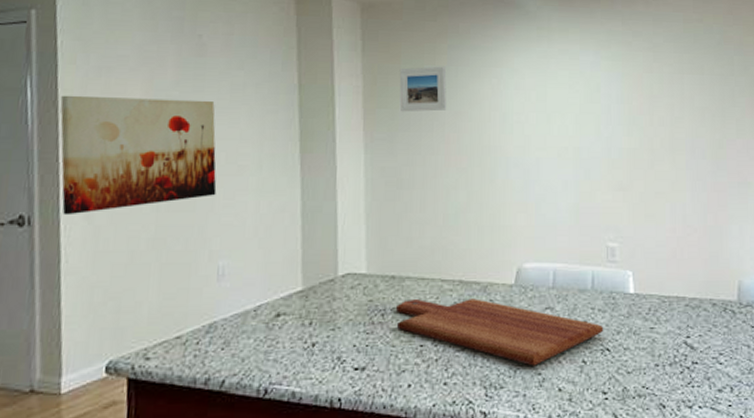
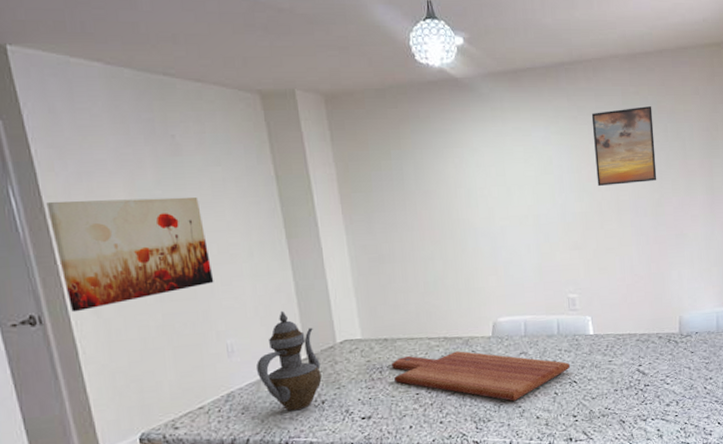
teapot: none [245,233,317,352] -> present [255,310,322,411]
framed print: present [399,66,447,112] -> none [368,150,417,195]
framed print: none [648,35,719,121] -> present [591,106,657,187]

